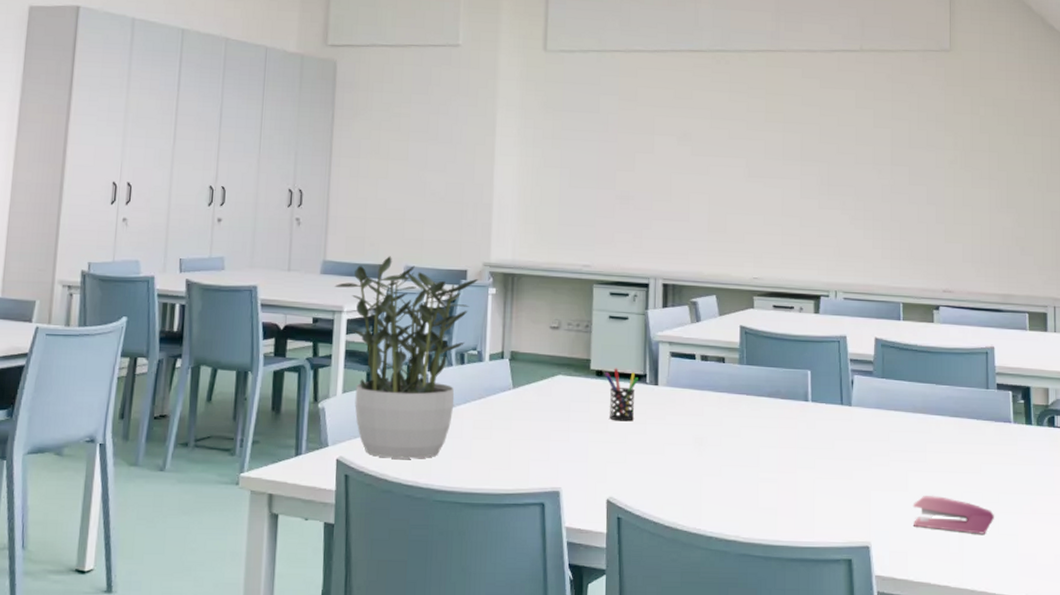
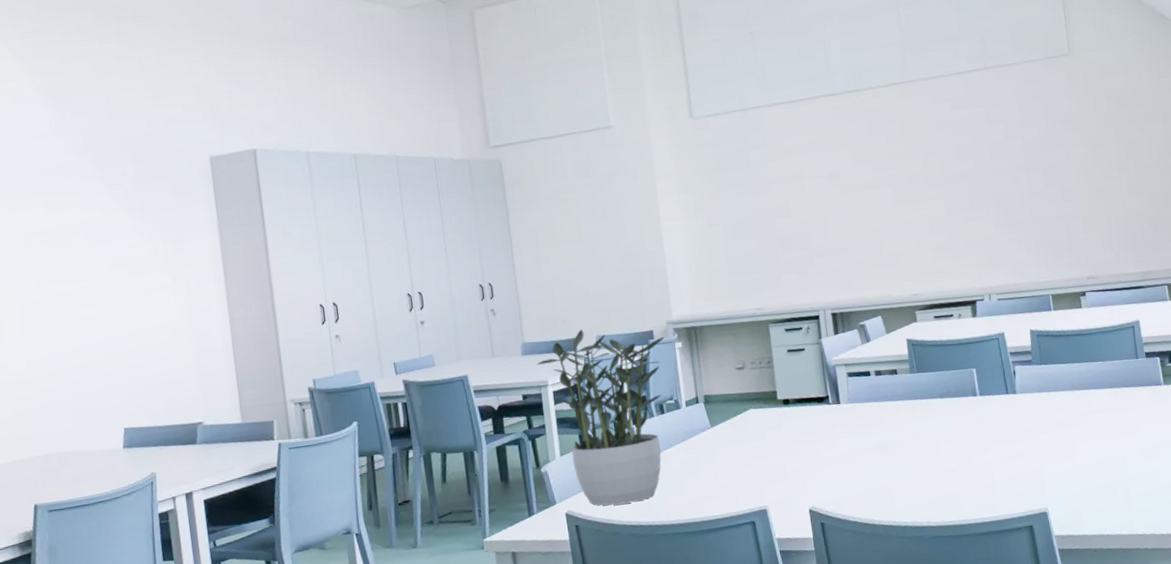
pen holder: present [605,368,638,422] -> none [791,394,824,441]
stapler: present [913,496,994,534] -> none [1081,459,1155,489]

